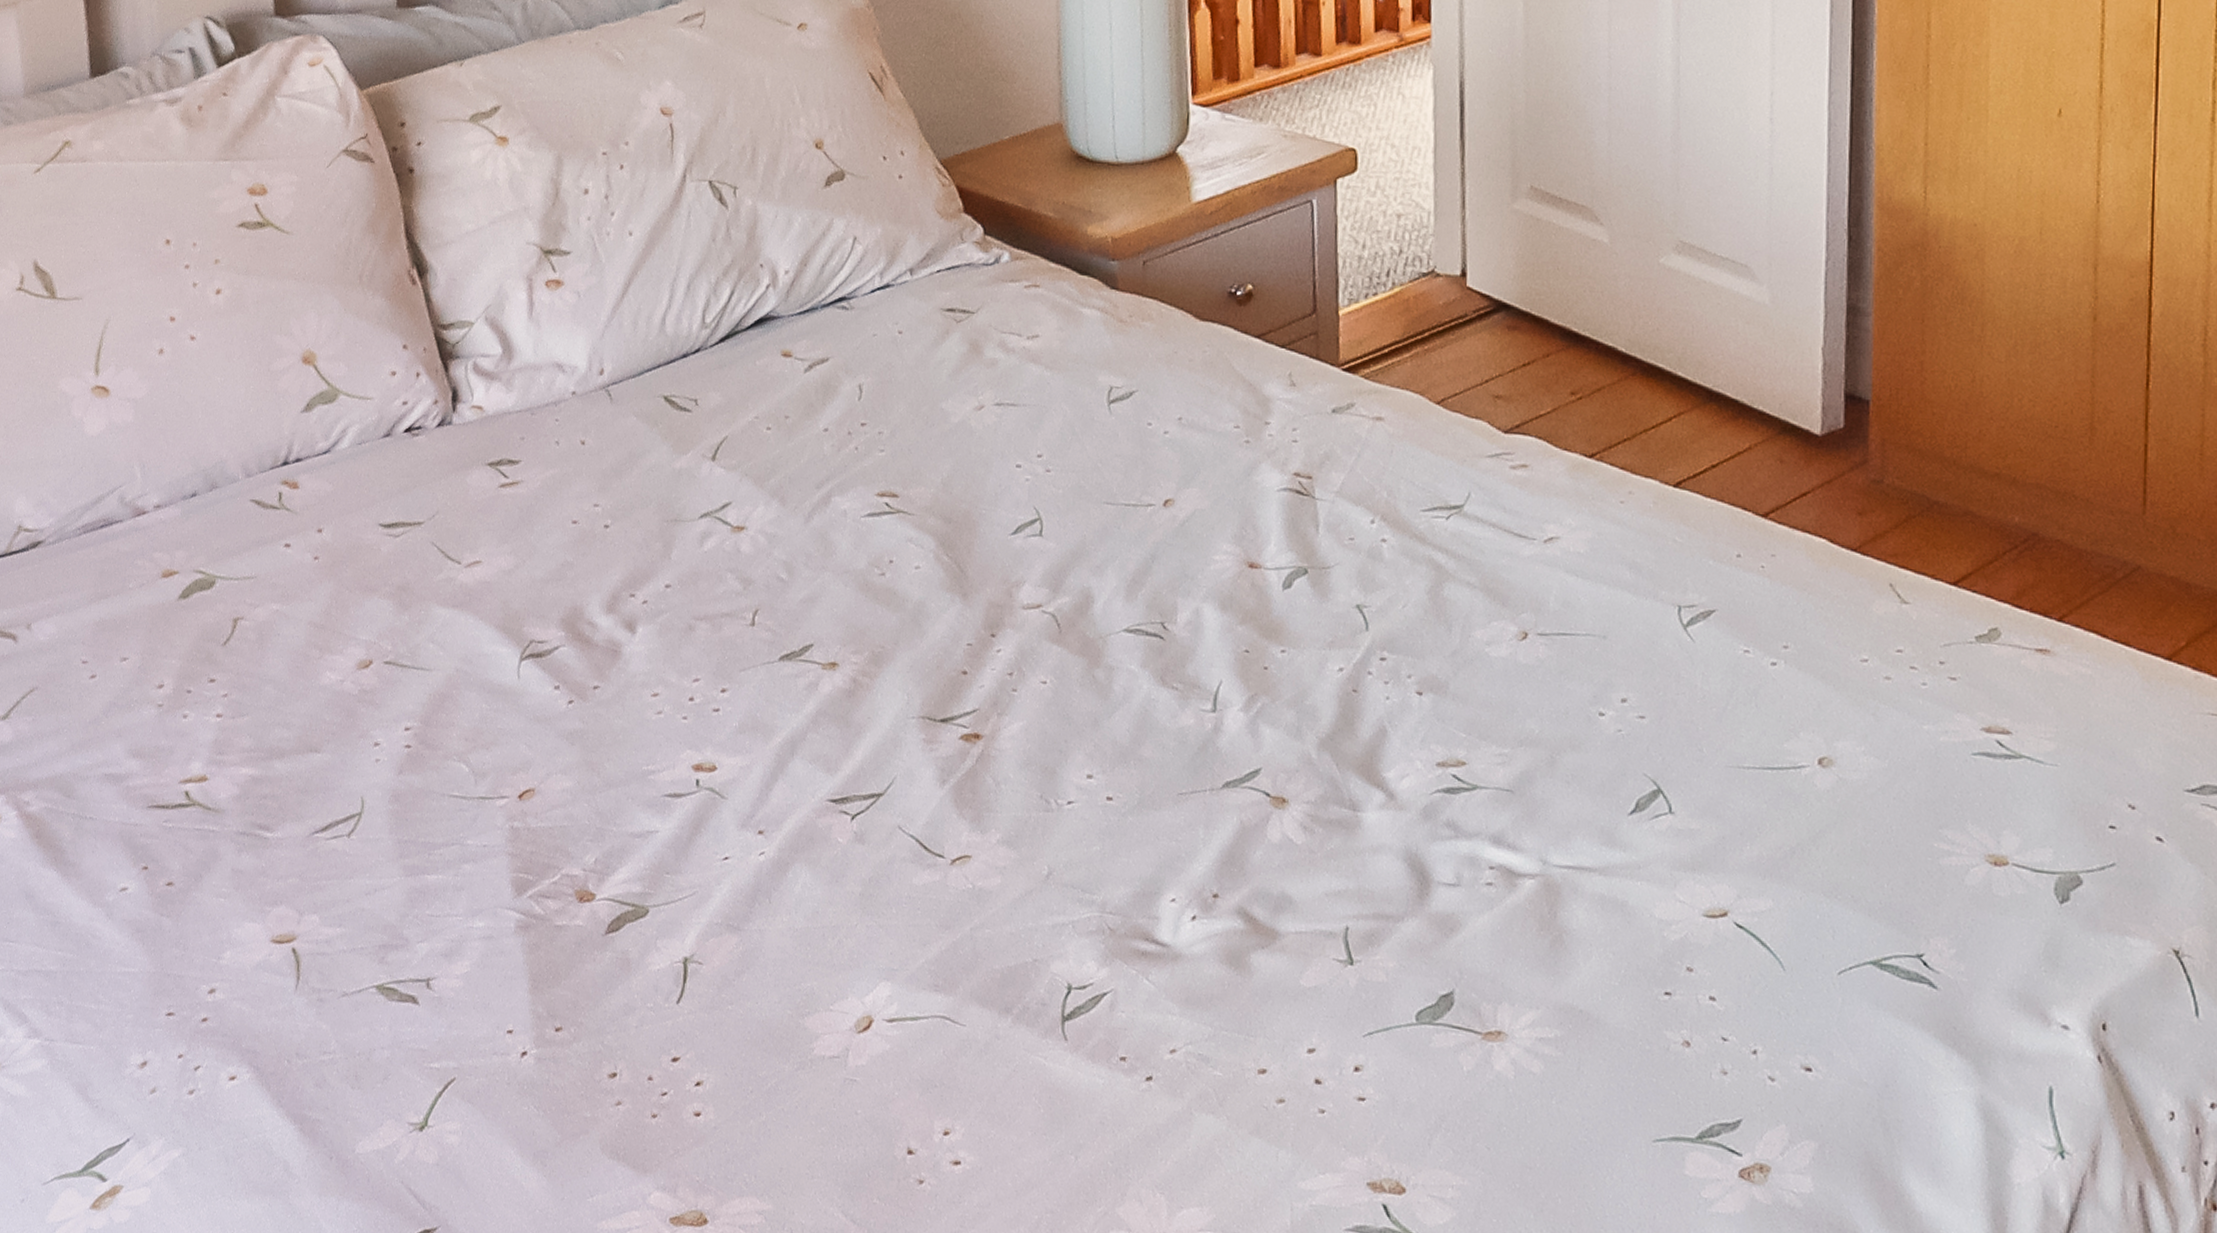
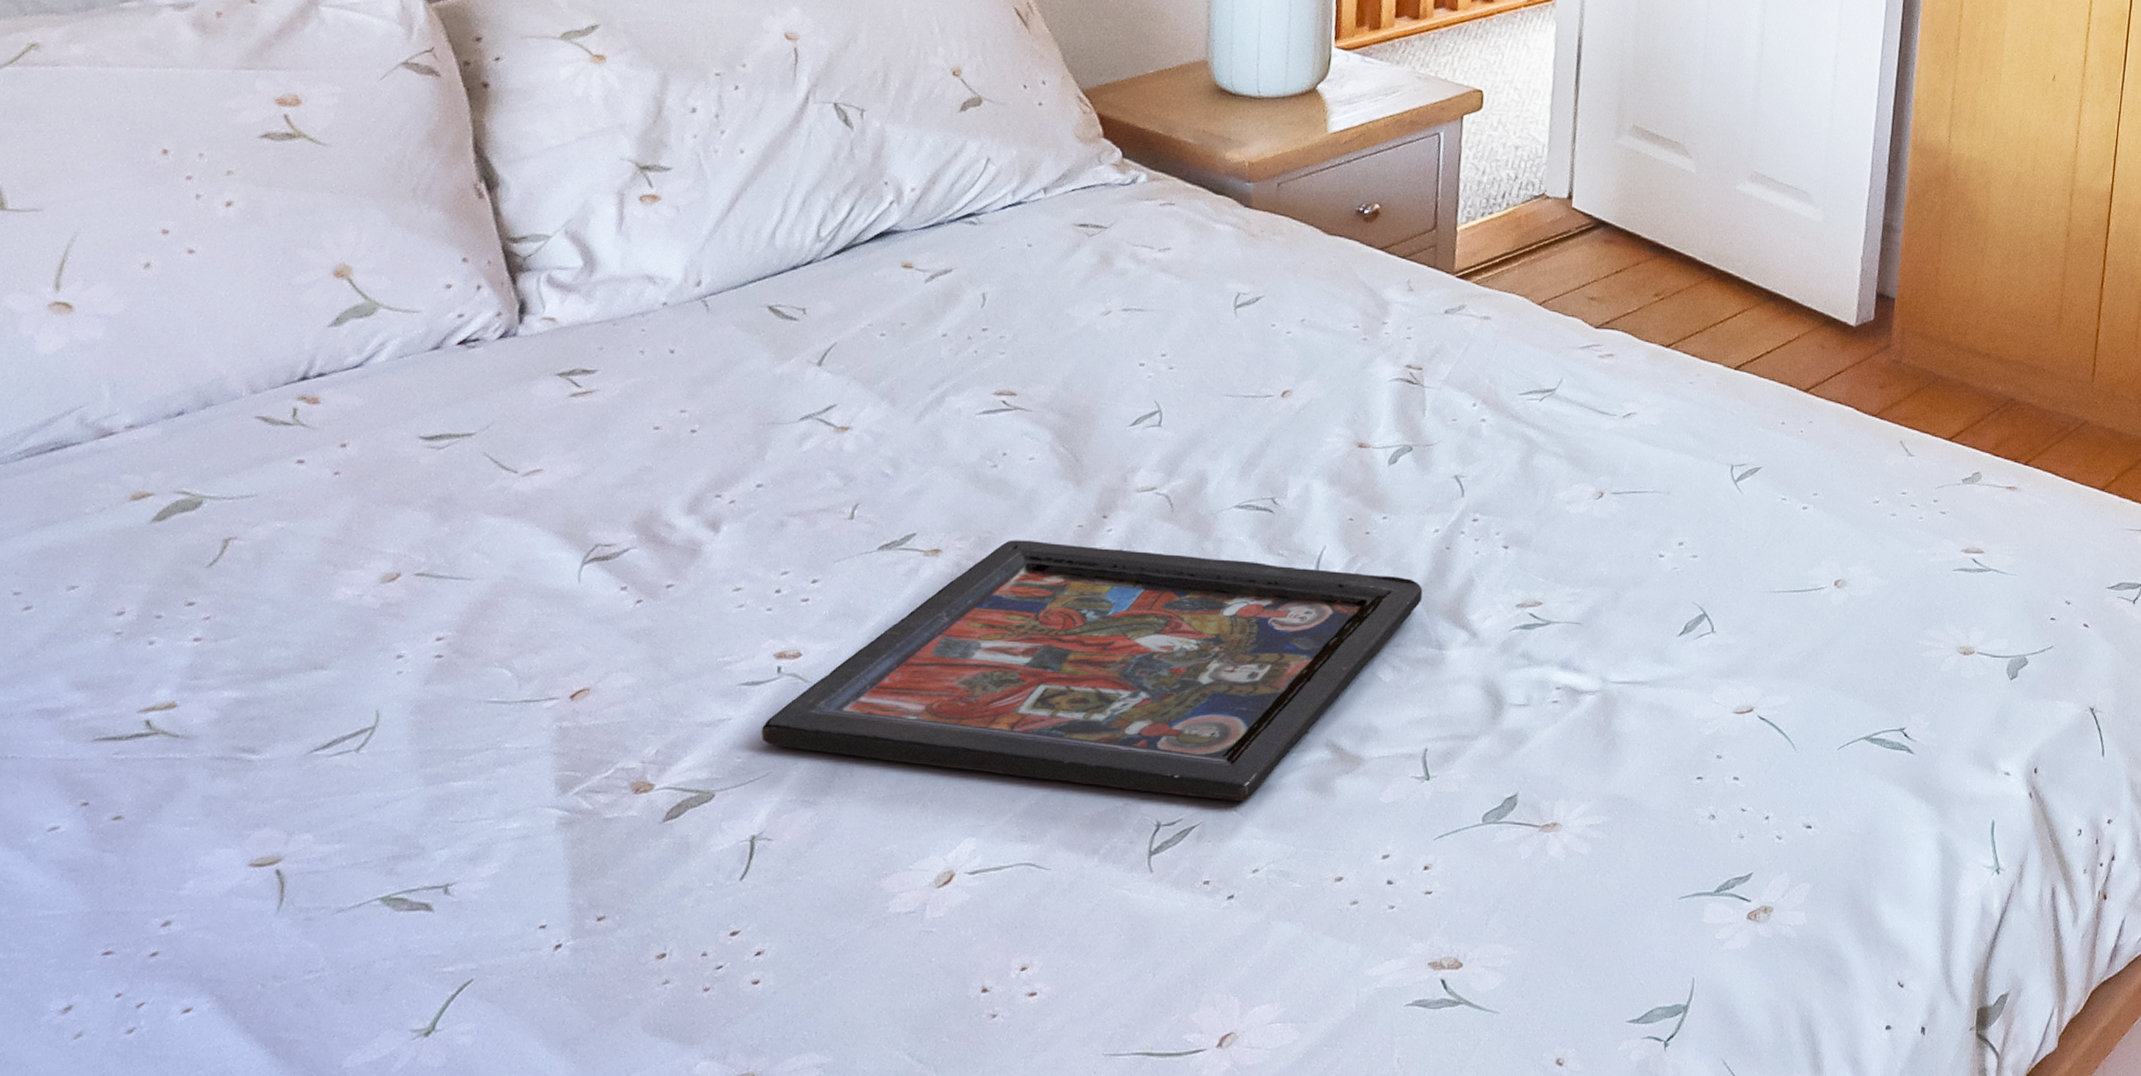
decorative tray: none [685,656,1331,969] -> present [760,540,1423,801]

